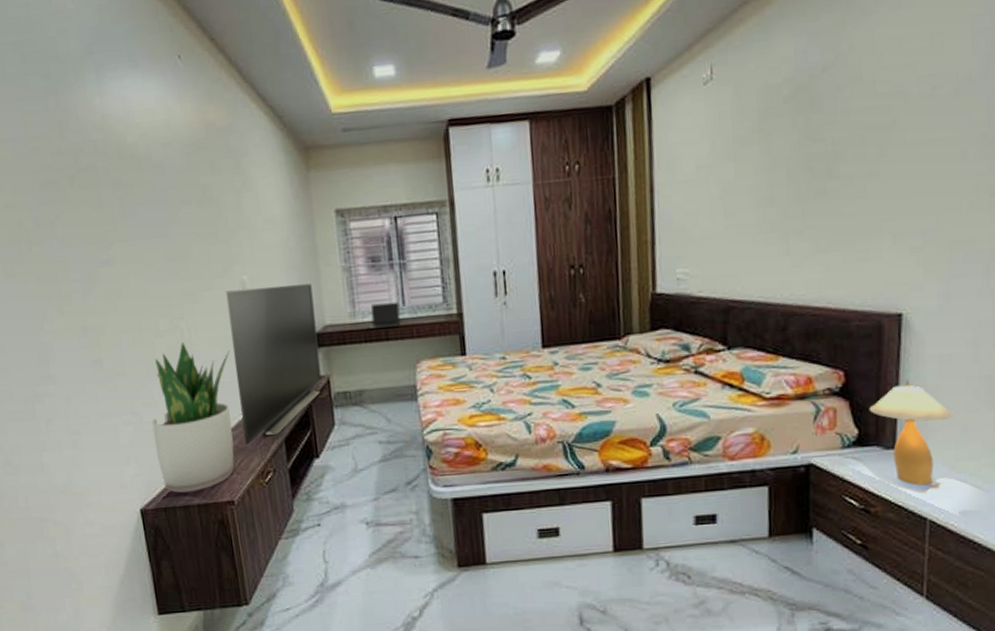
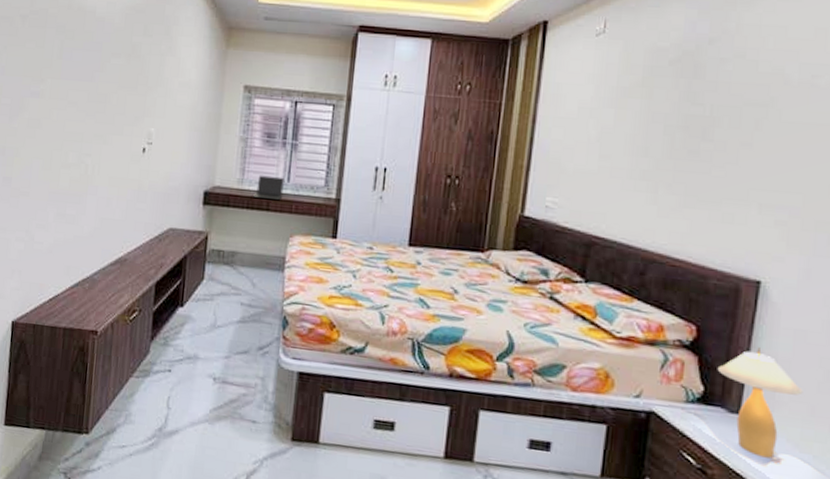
planter: present [151,342,235,493] -> none [38,177,125,315]
television: present [225,284,322,446] -> none [120,138,210,283]

